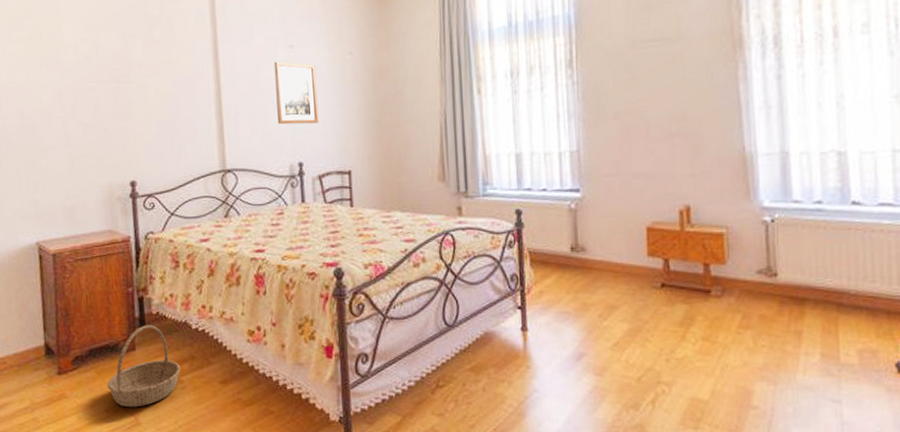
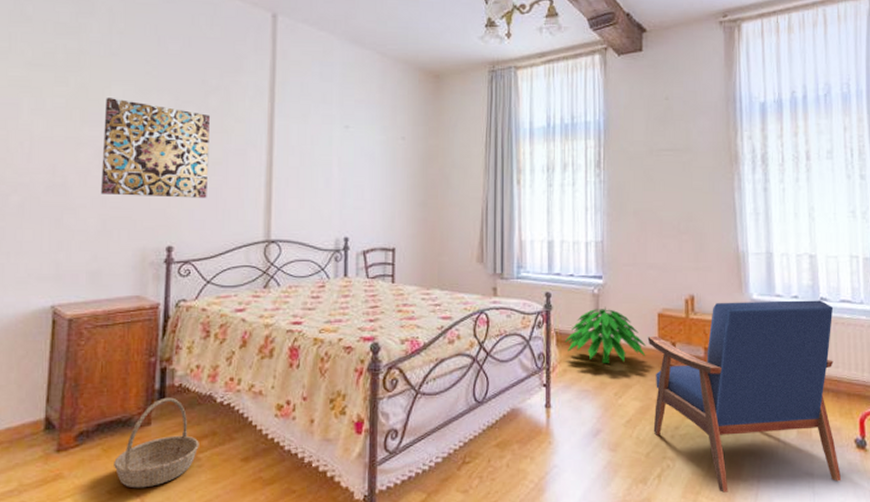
wall art: none [58,38,162,134] -> present [101,98,211,198]
wall art: present [274,61,319,125] -> none [328,139,369,201]
indoor plant: none [539,222,634,284] -> present [564,306,646,364]
armchair: none [635,204,878,420] -> present [647,300,842,493]

